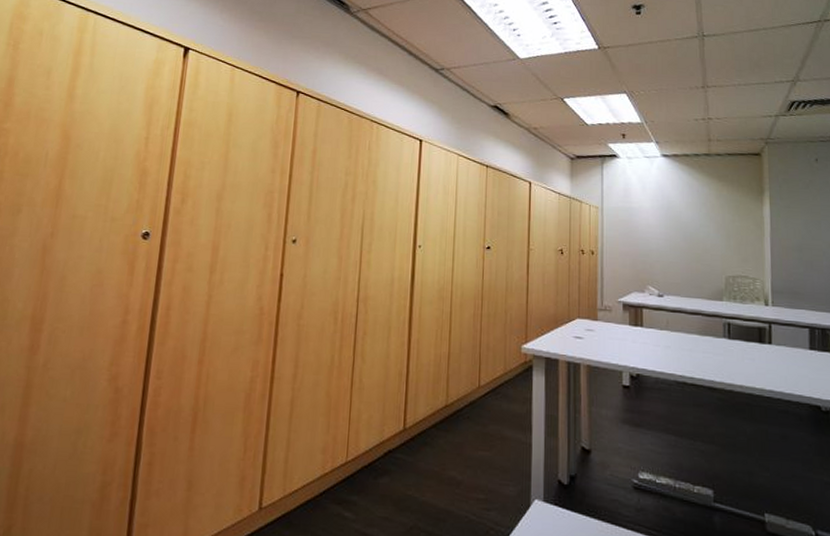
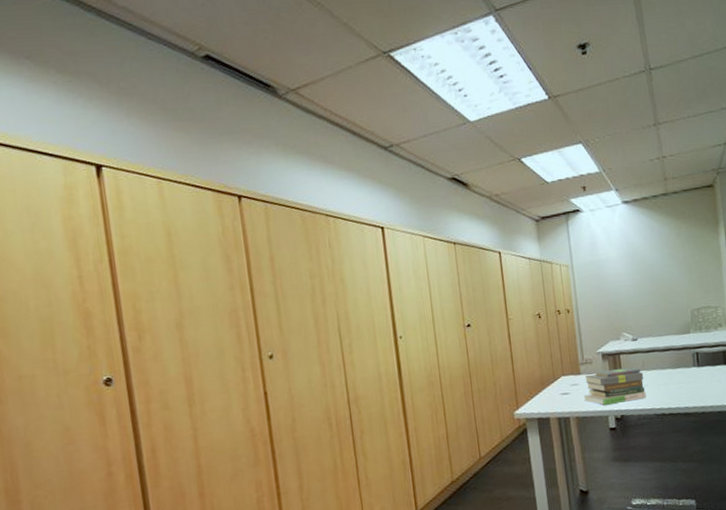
books: none [599,322,667,361] -> present [584,367,646,405]

